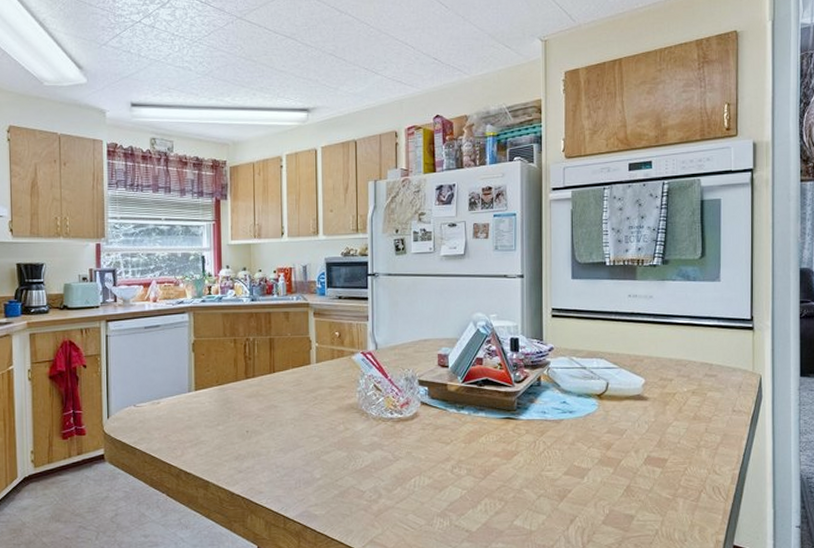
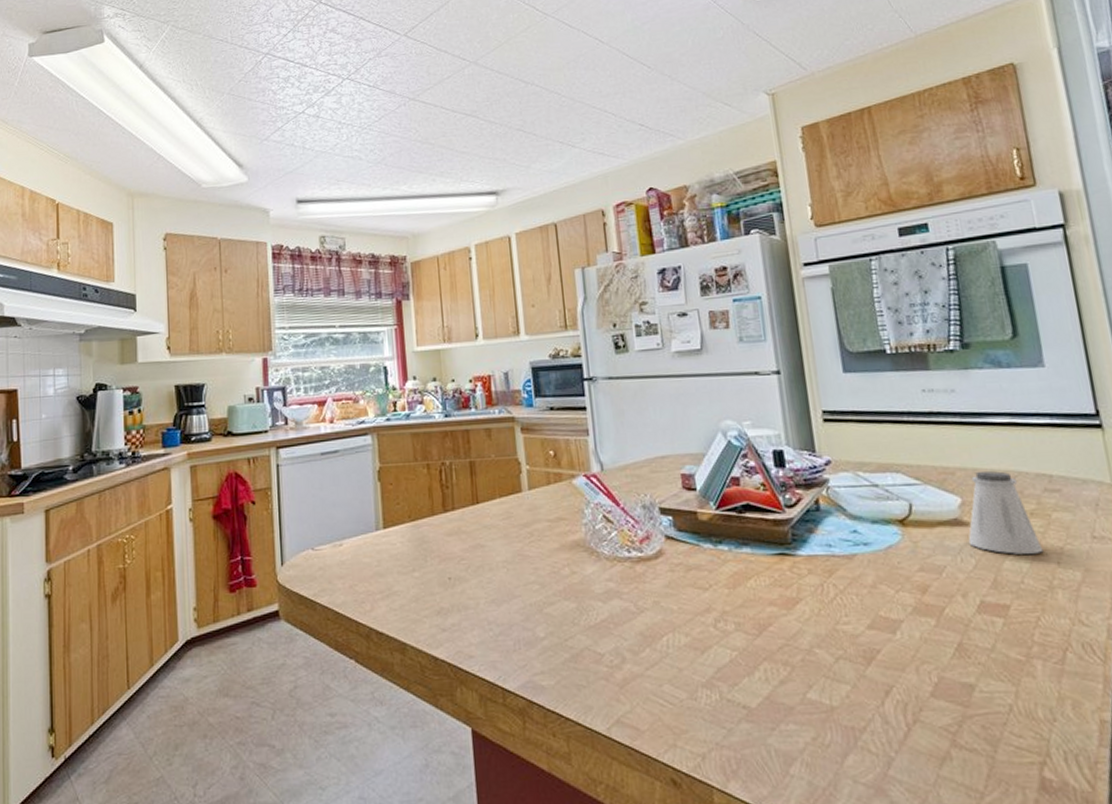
saltshaker: none [645,360,697,422] -> present [968,471,1044,554]

